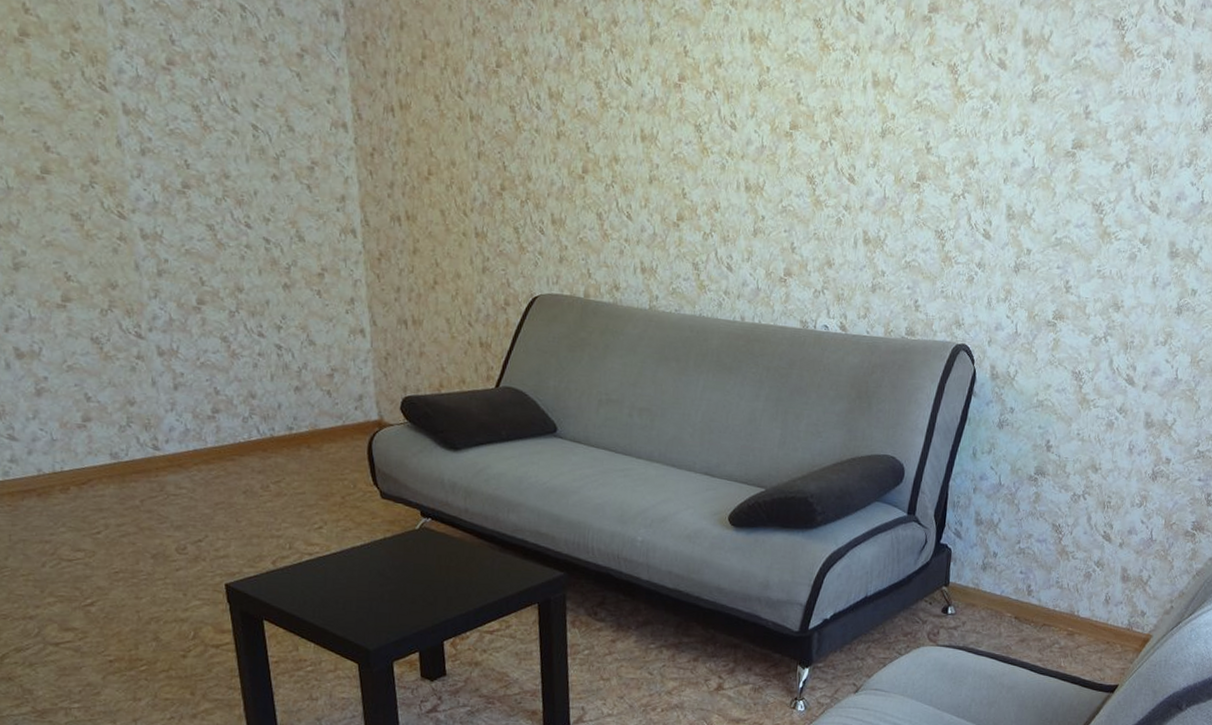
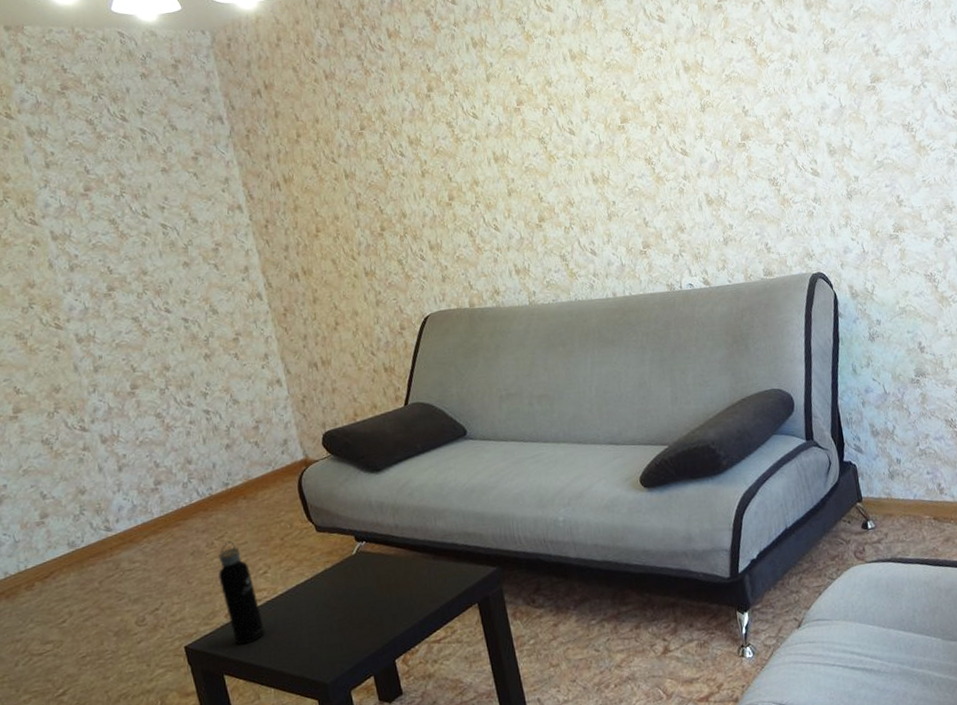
water bottle: none [270,488,313,595] -> present [218,541,265,645]

